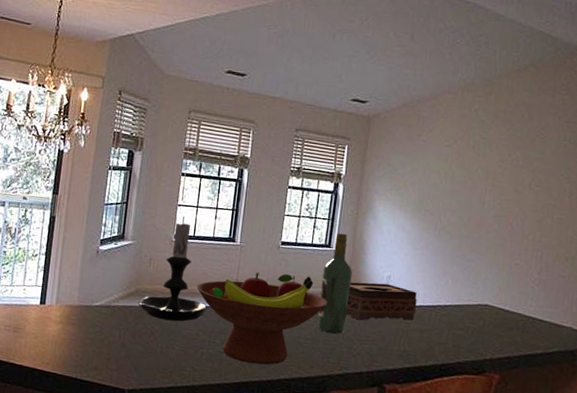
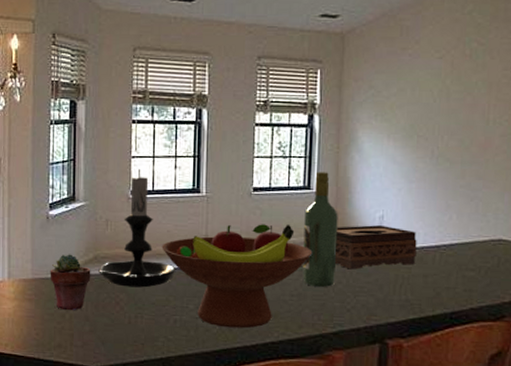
potted succulent: none [94,286,132,338] -> present [50,254,91,311]

